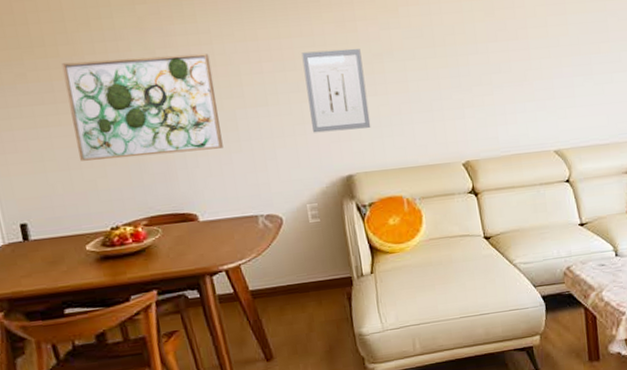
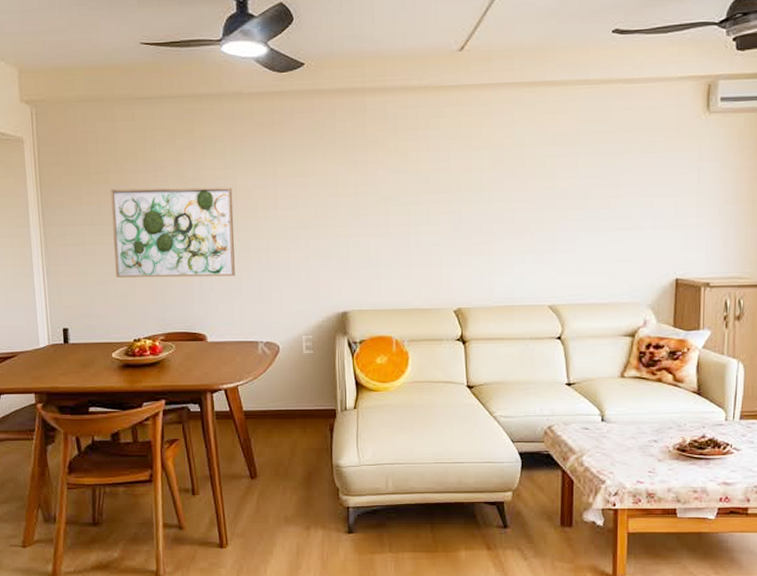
wall art: present [301,48,371,133] -> none [314,190,370,269]

